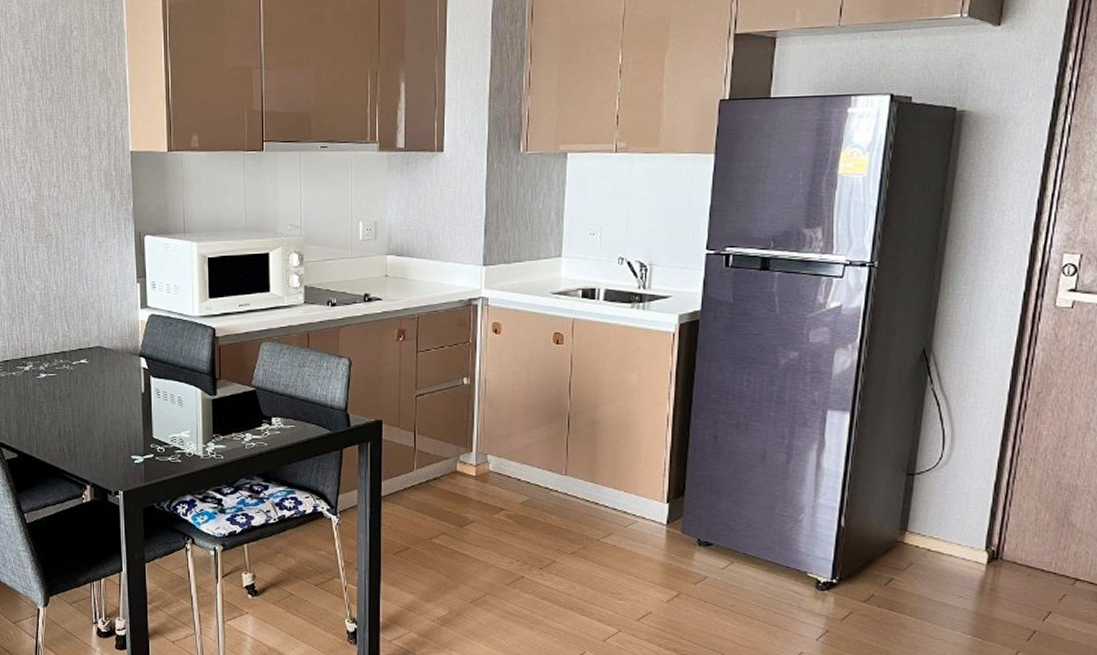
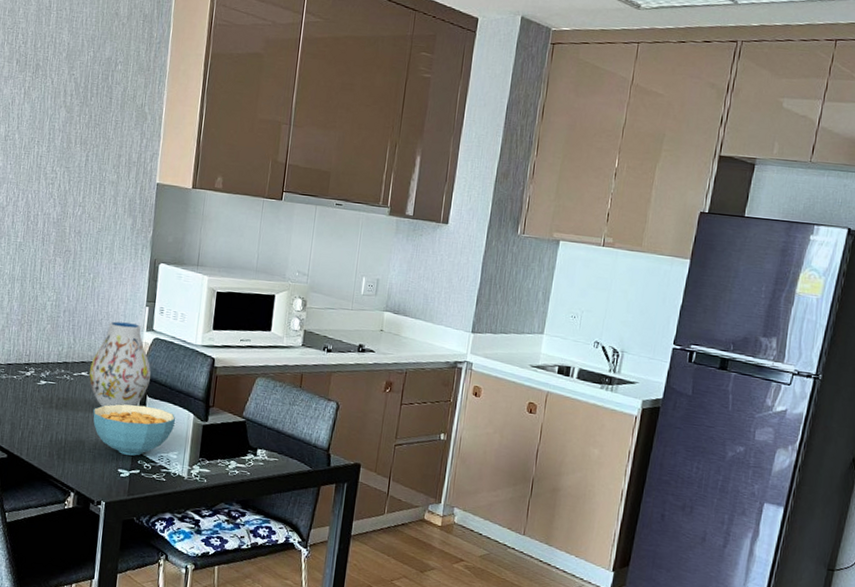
vase: none [89,302,151,393] -> present [89,321,151,407]
cereal bowl: none [98,387,184,440] -> present [93,404,176,456]

